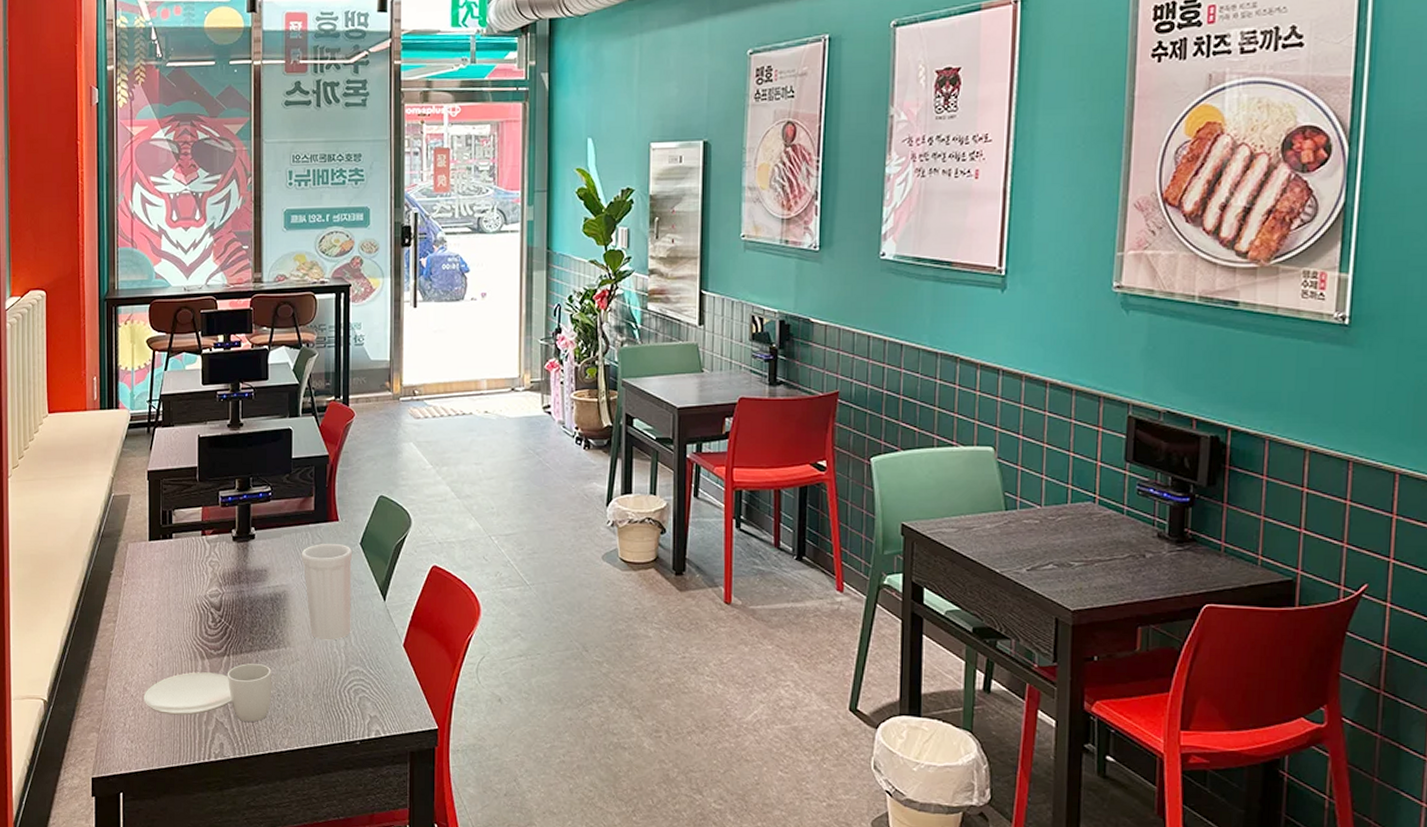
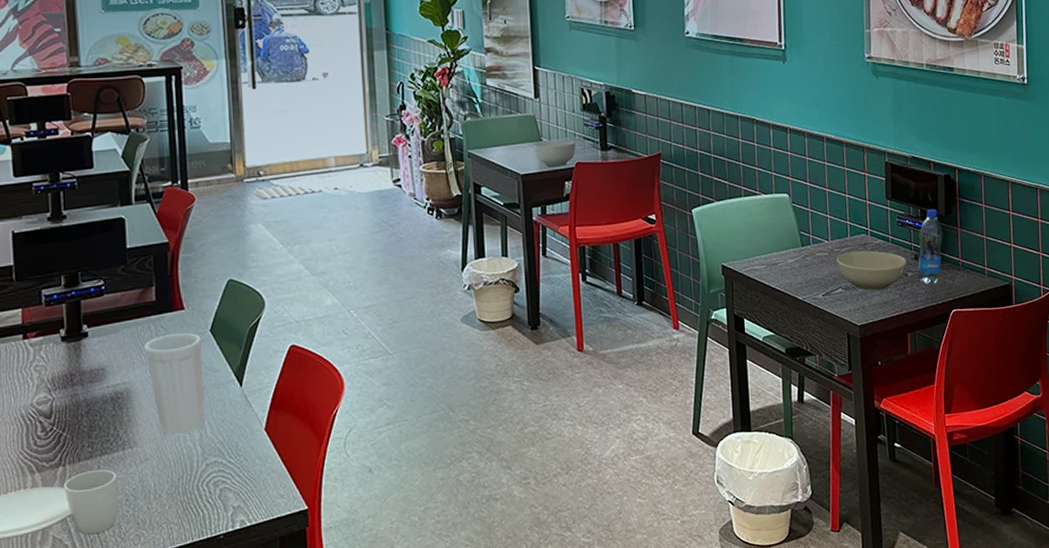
bowl: none [693,372,741,400] -> present [534,140,576,167]
bowl: none [1050,522,1146,570] -> present [836,250,907,290]
bottle: none [1159,477,1201,571] -> present [917,209,943,285]

